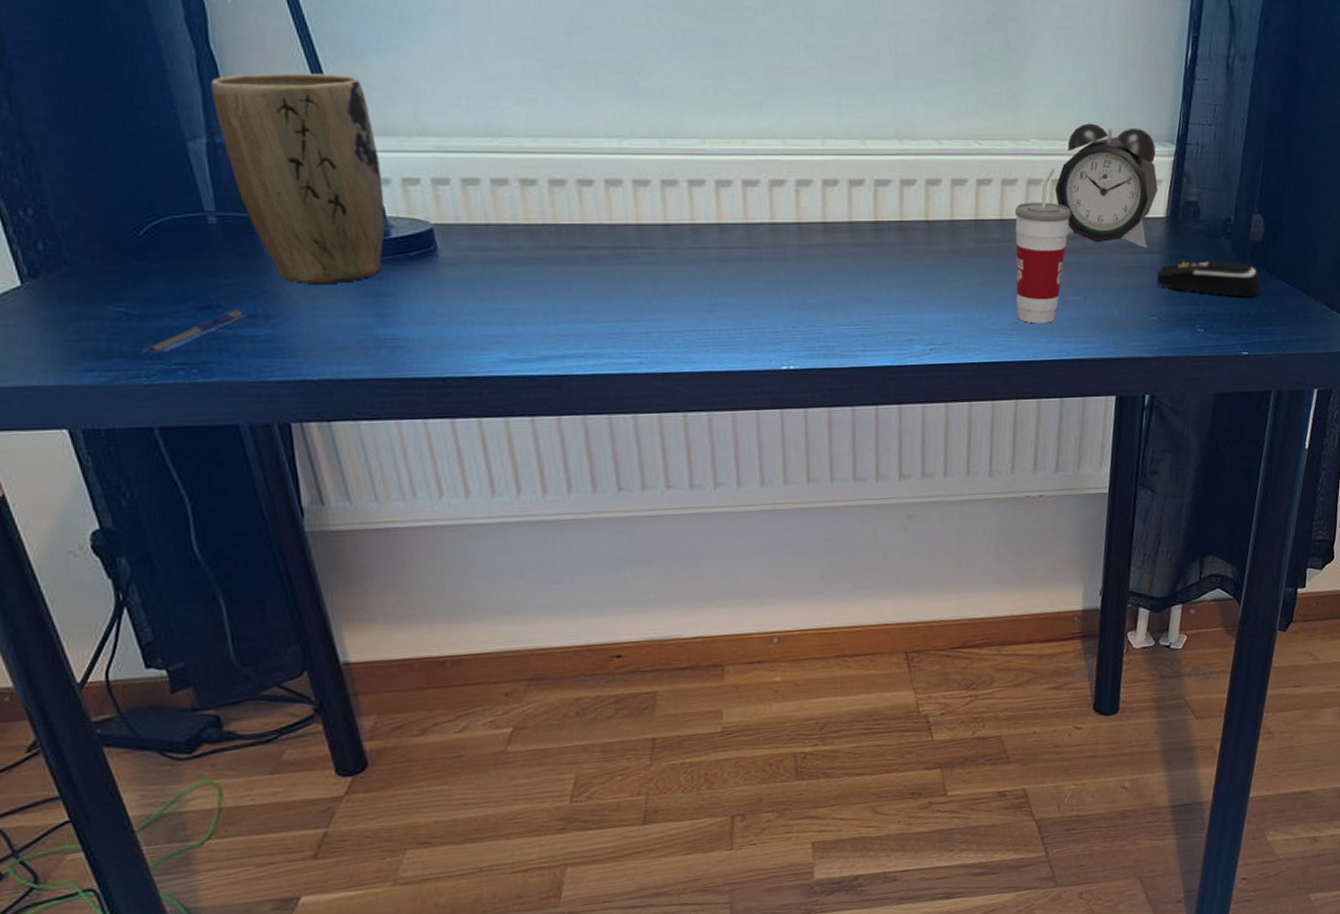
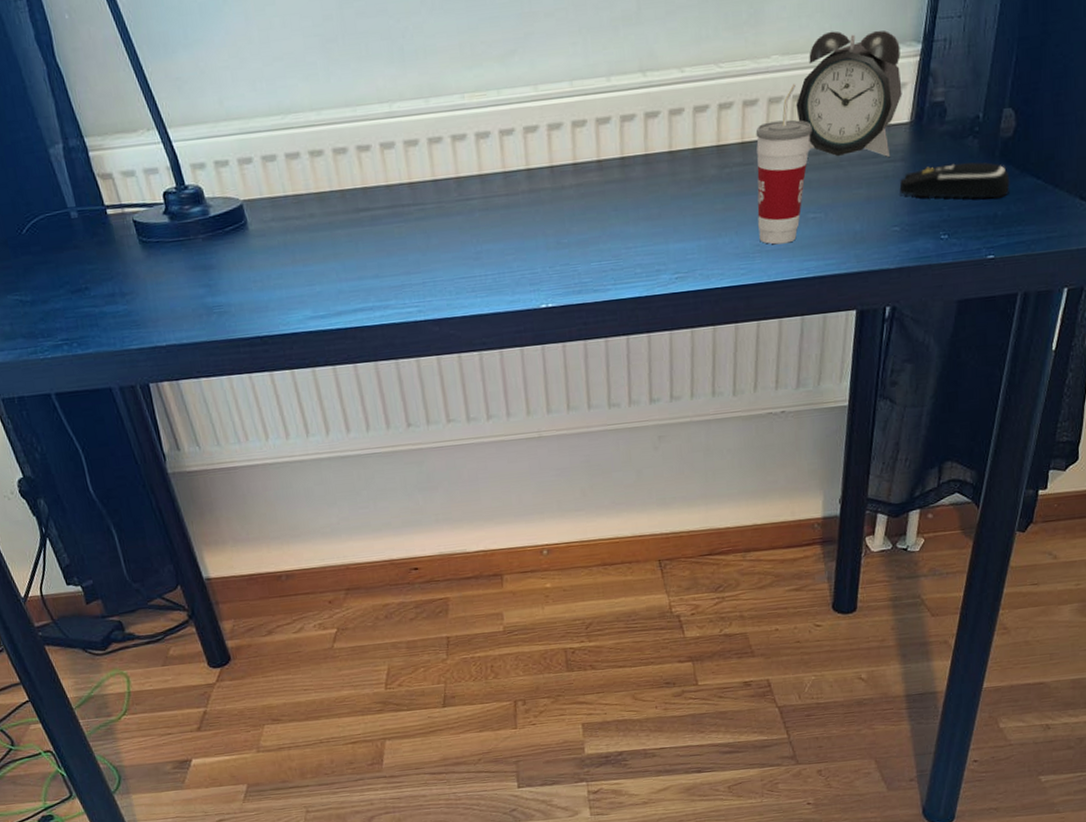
pen: present [143,309,247,354] -> none [36,290,108,333]
plant pot: present [210,72,385,284] -> none [60,72,205,263]

